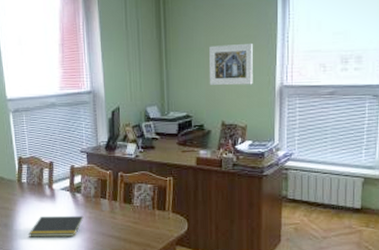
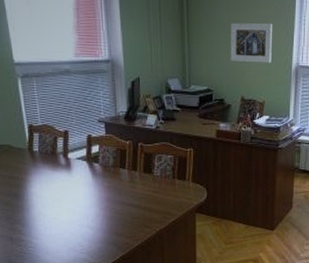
notepad: present [29,215,84,237] -> none [42,185,102,207]

